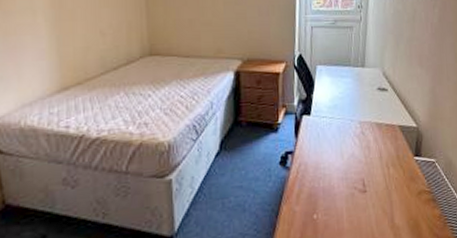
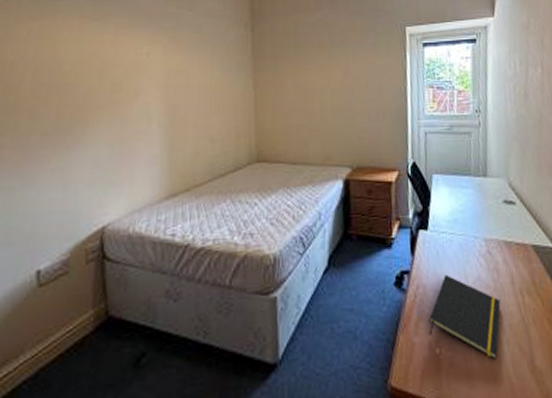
notepad: none [308,154,370,220] -> present [429,275,501,360]

